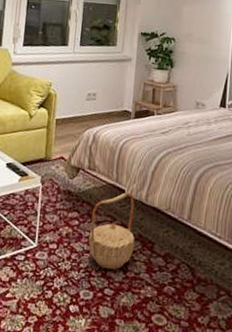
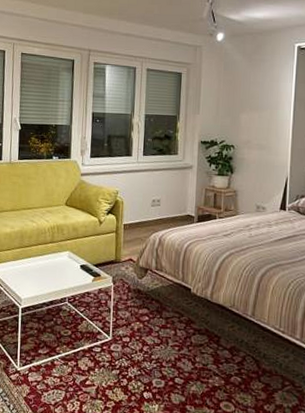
basket: present [88,192,135,270] -> none [158,291,202,361]

